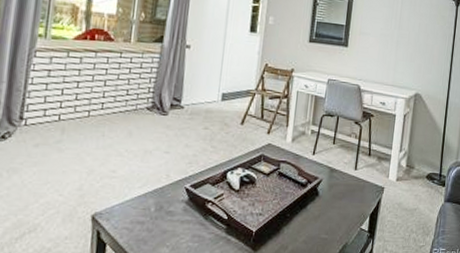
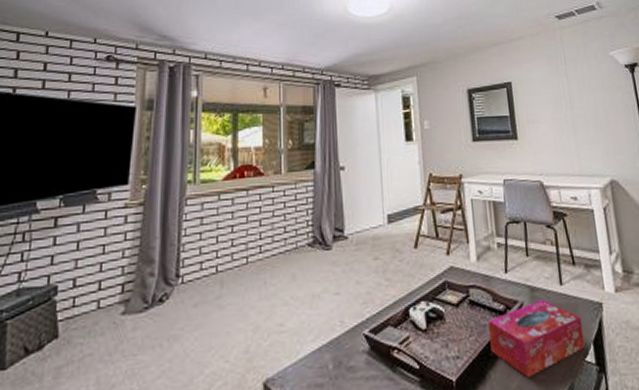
tissue box: none [288,179,365,235] -> present [488,299,585,377]

